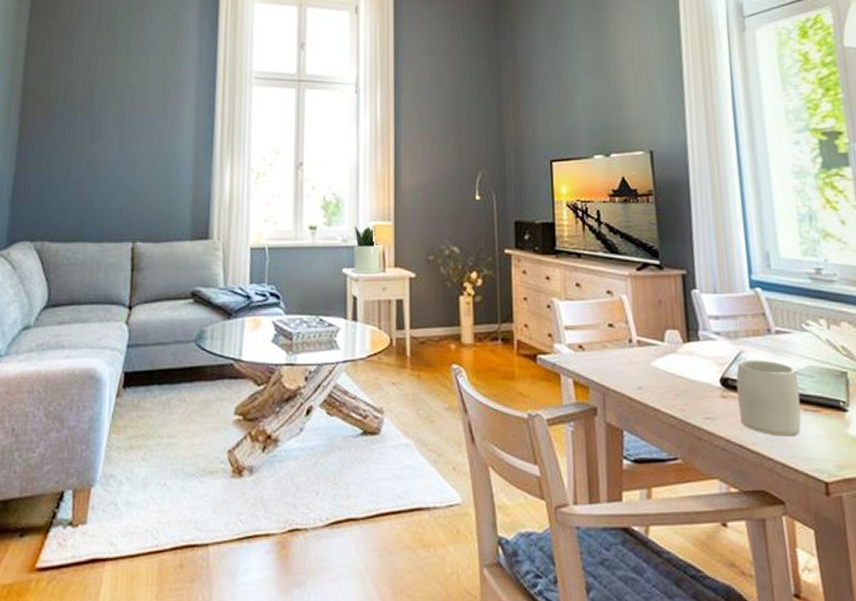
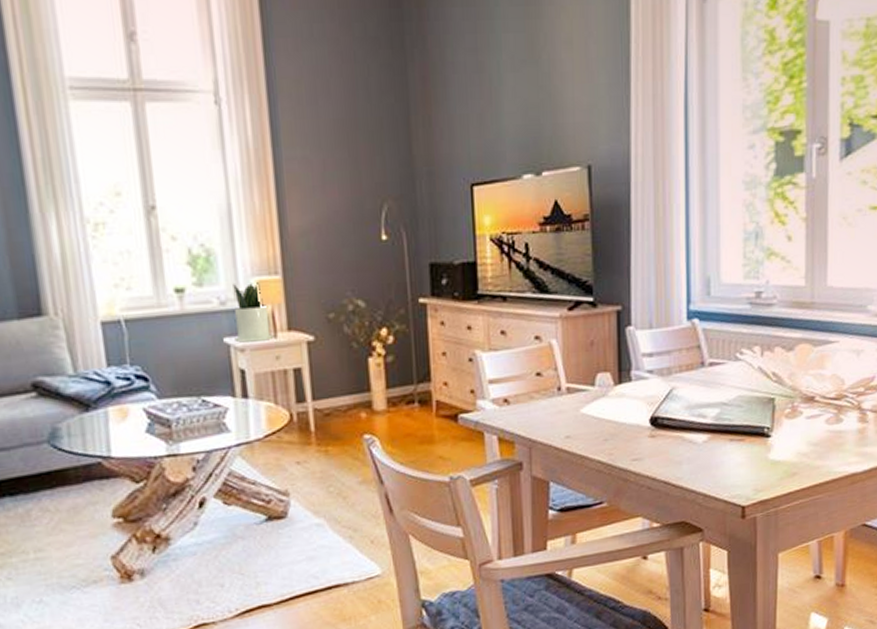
mug: present [736,360,801,436] -> none [666,394,727,469]

